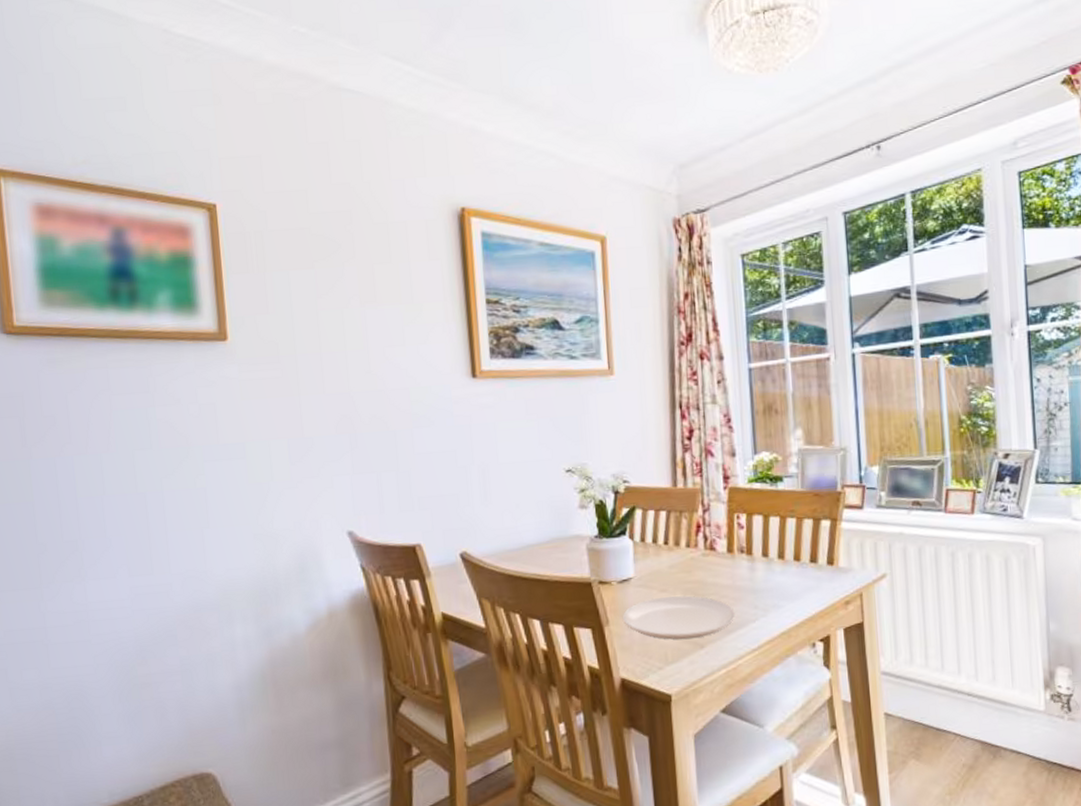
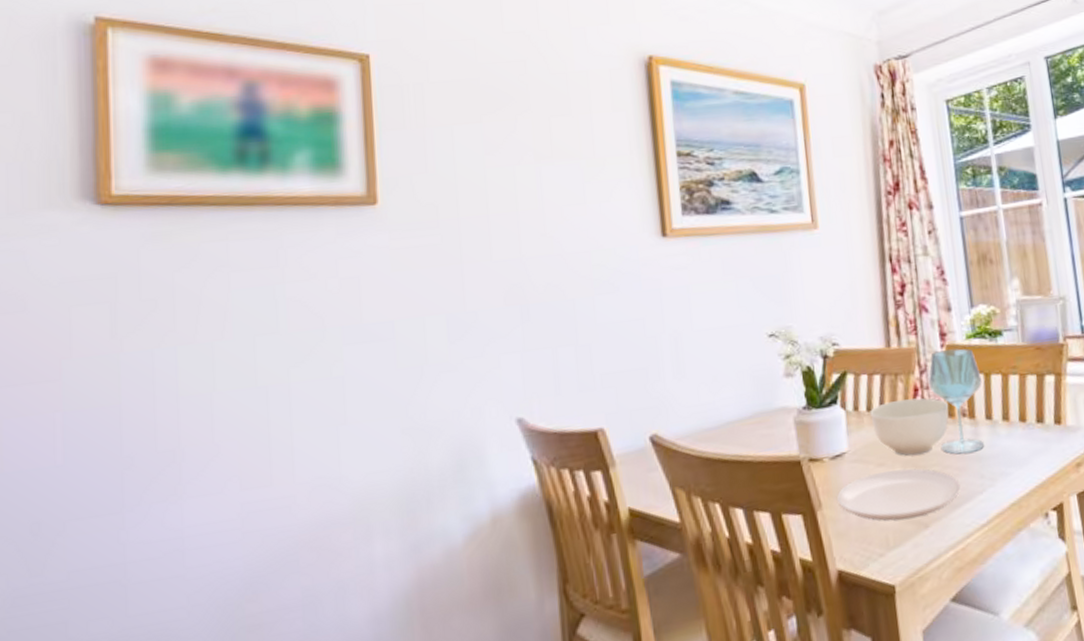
bowl: none [655,534,728,584] -> present [870,398,949,456]
wine glass: none [710,491,761,586] -> present [928,348,984,455]

